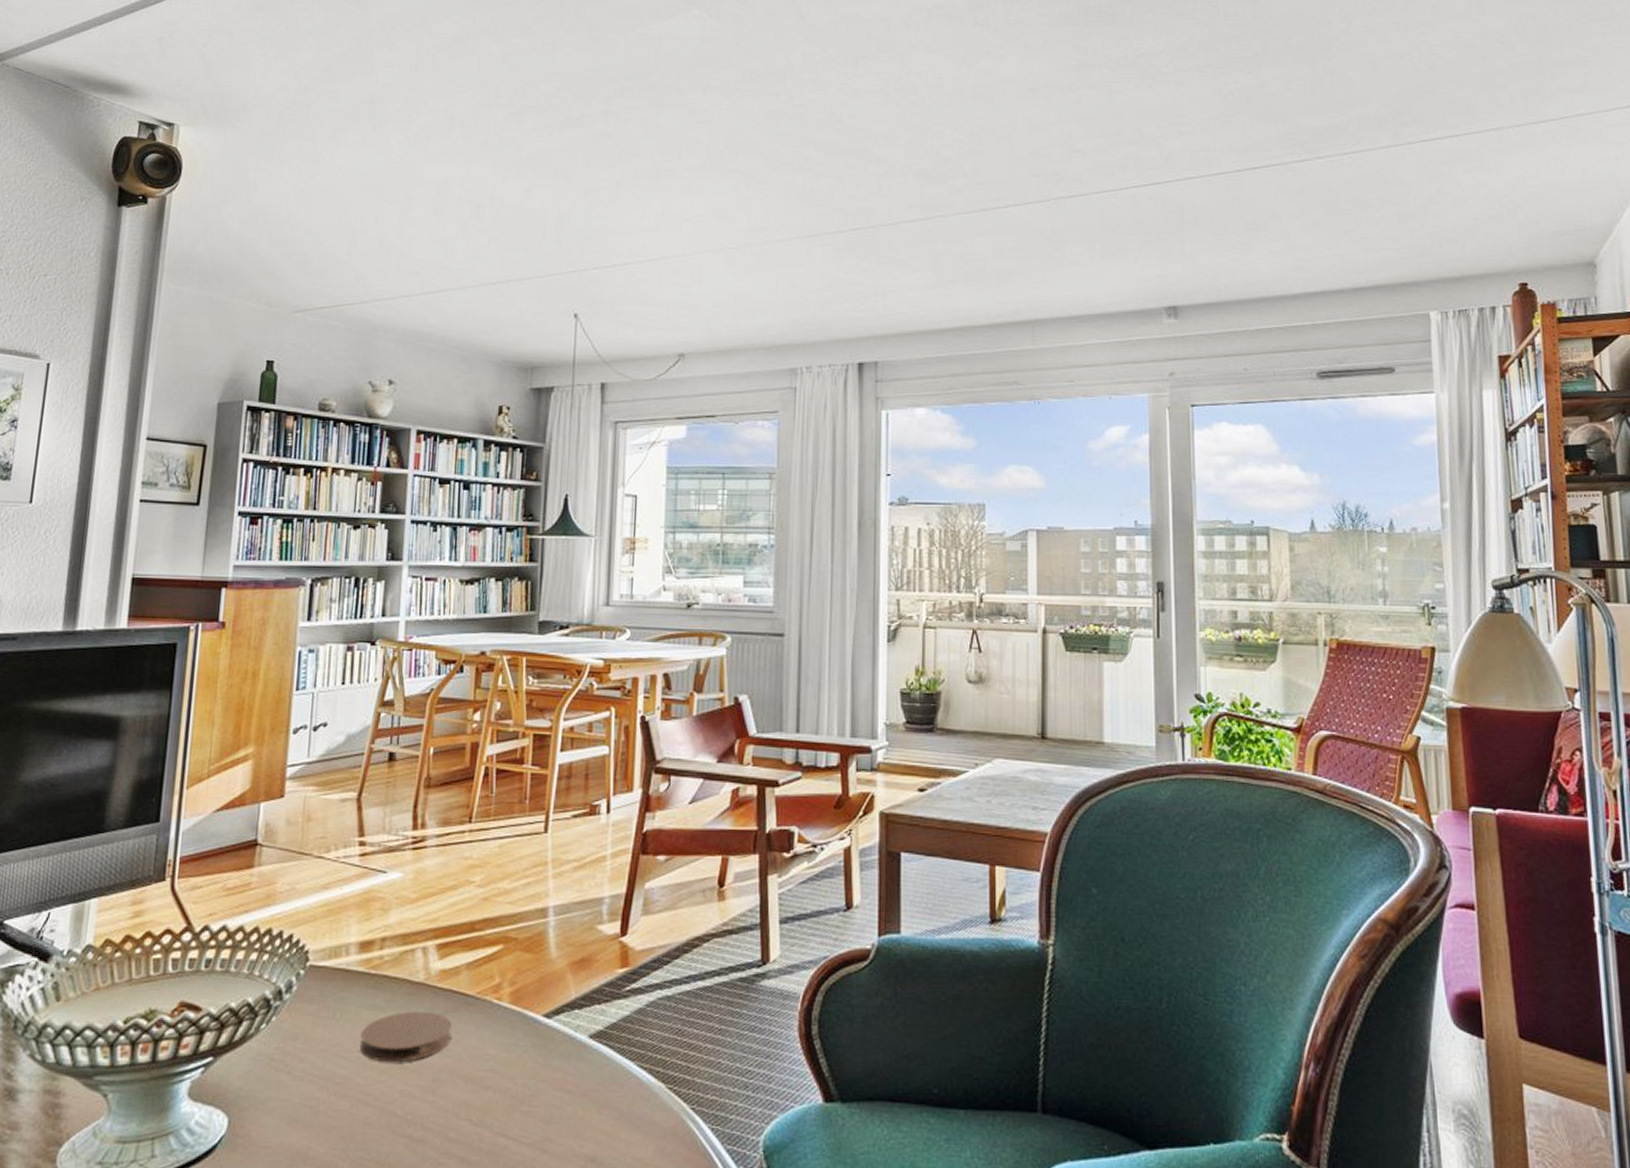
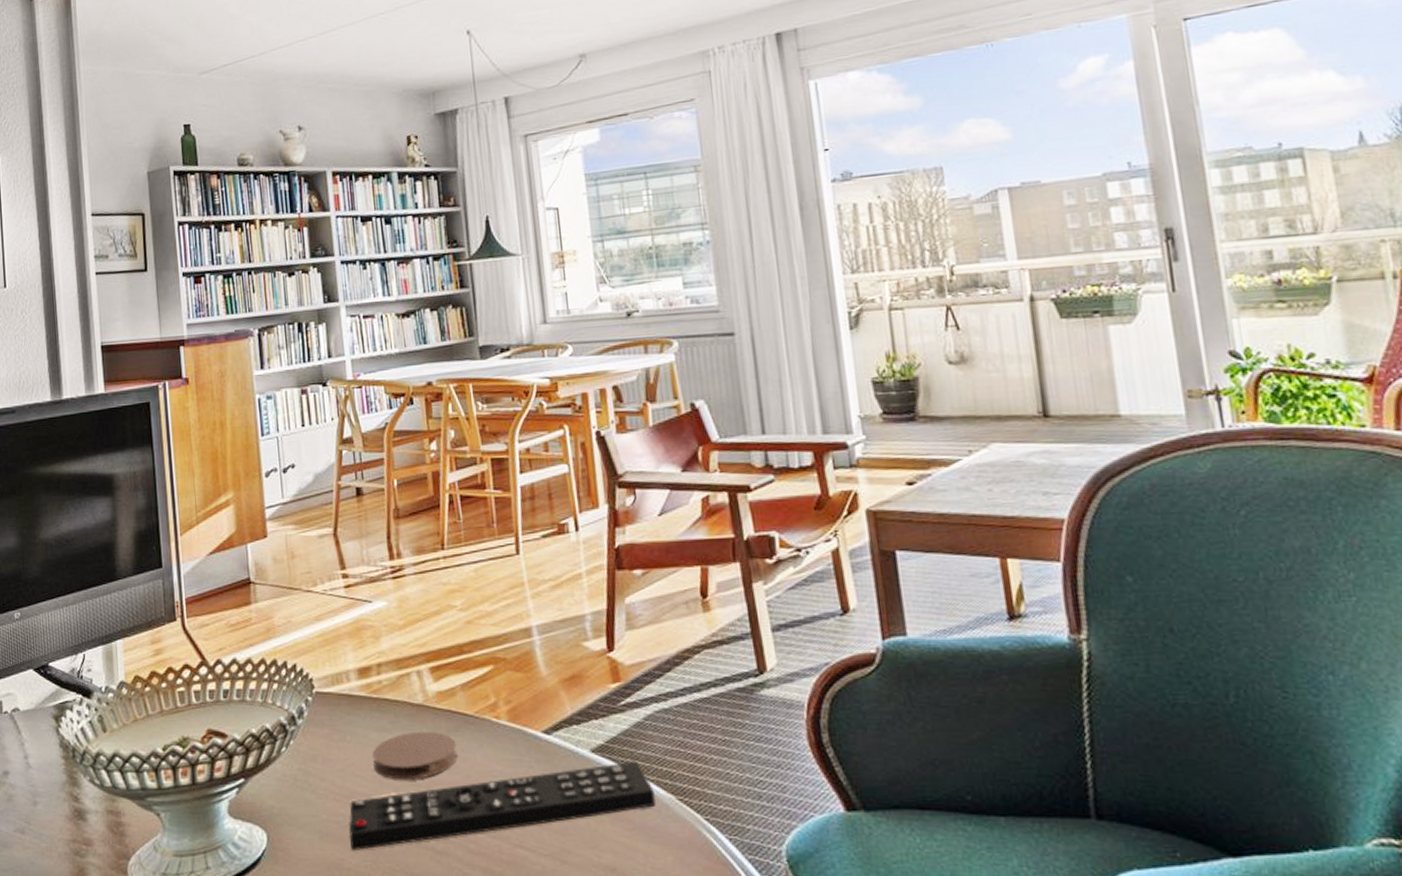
remote control: none [320,1047,647,1138] -> present [347,760,656,850]

